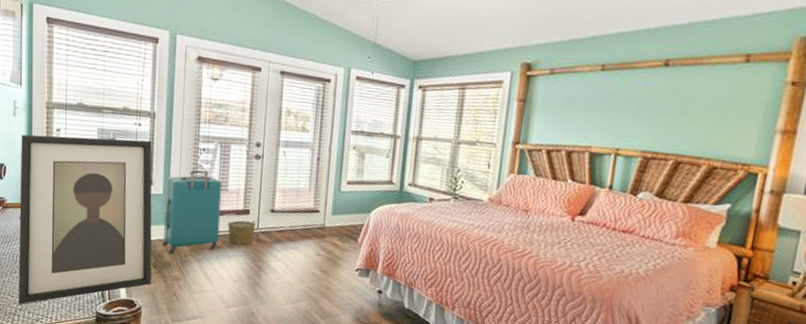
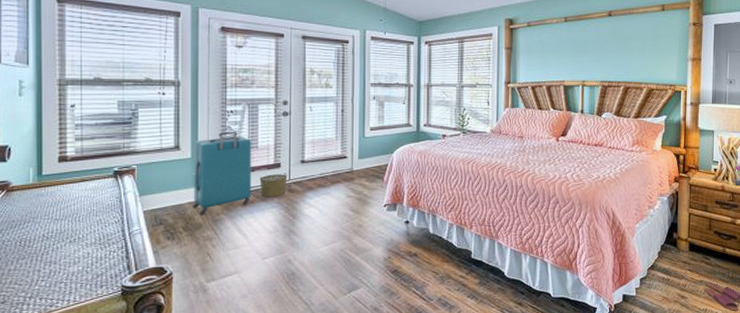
picture frame: present [18,134,152,305] -> none [27,107,182,292]

